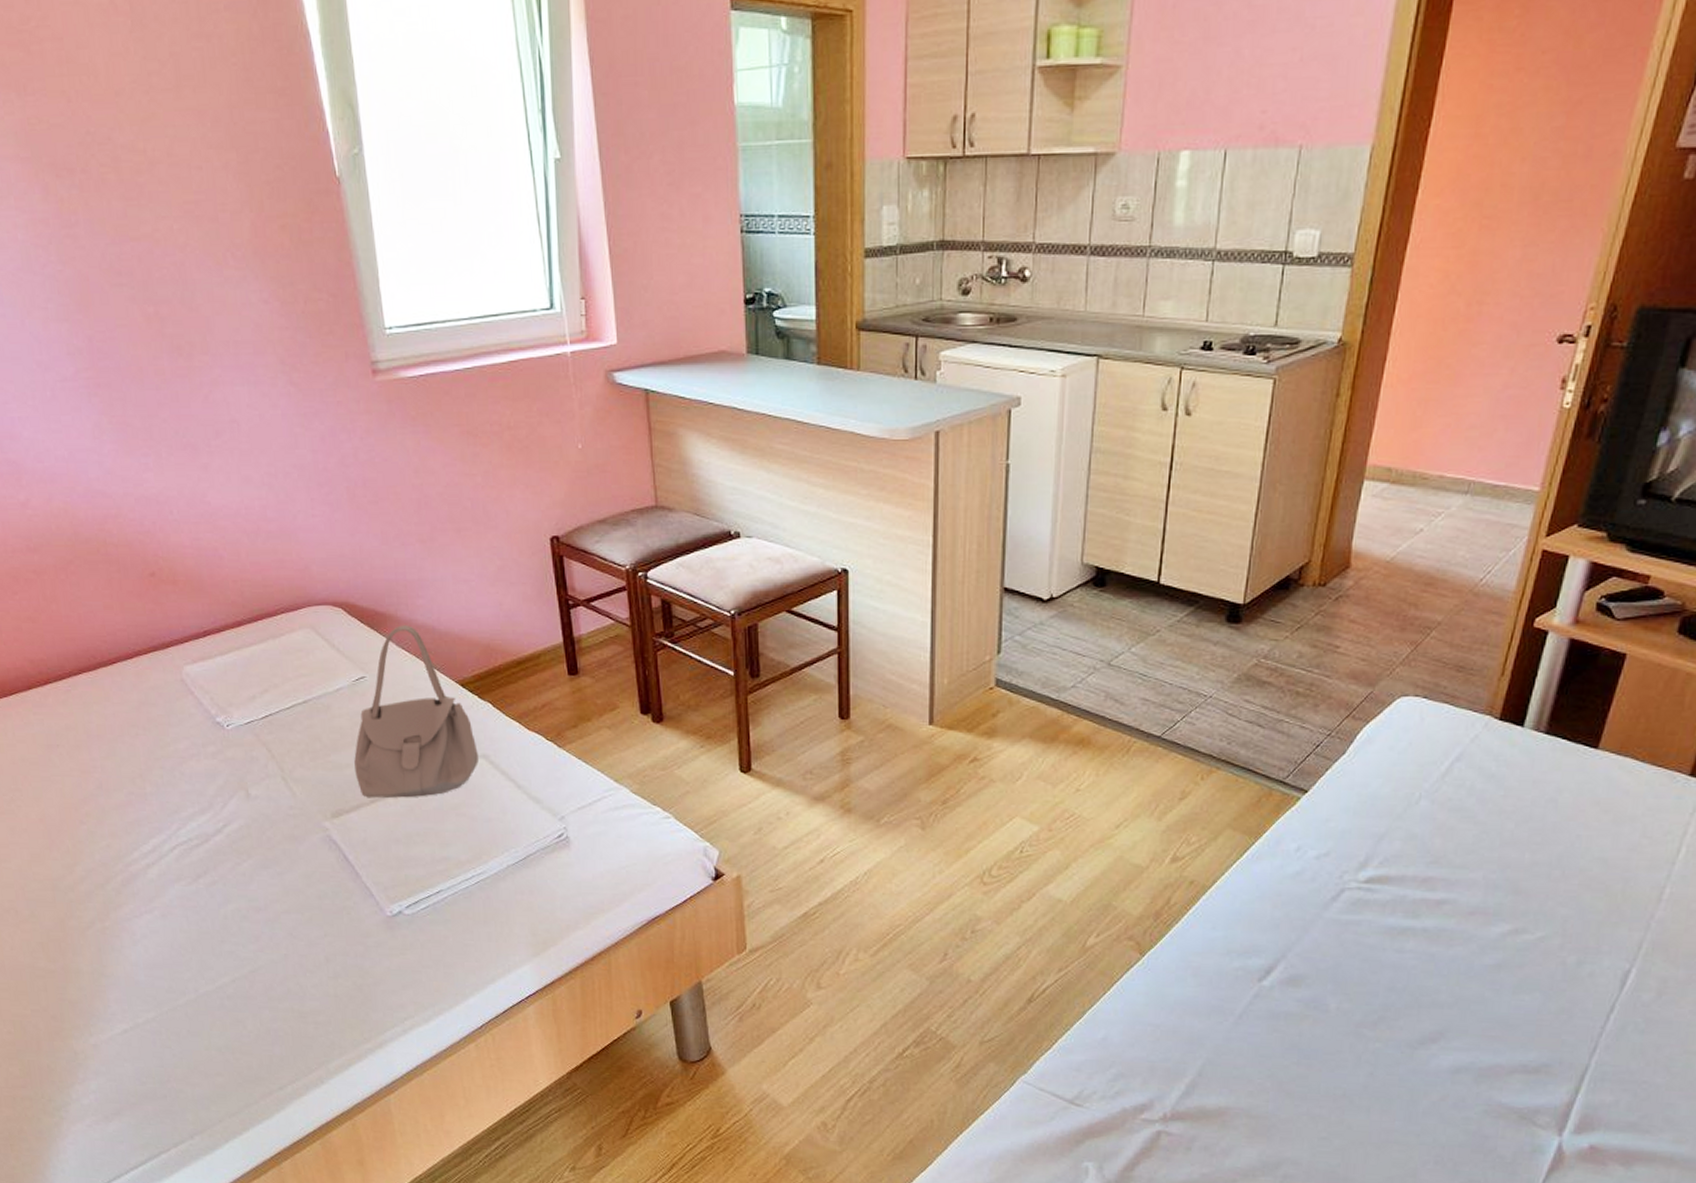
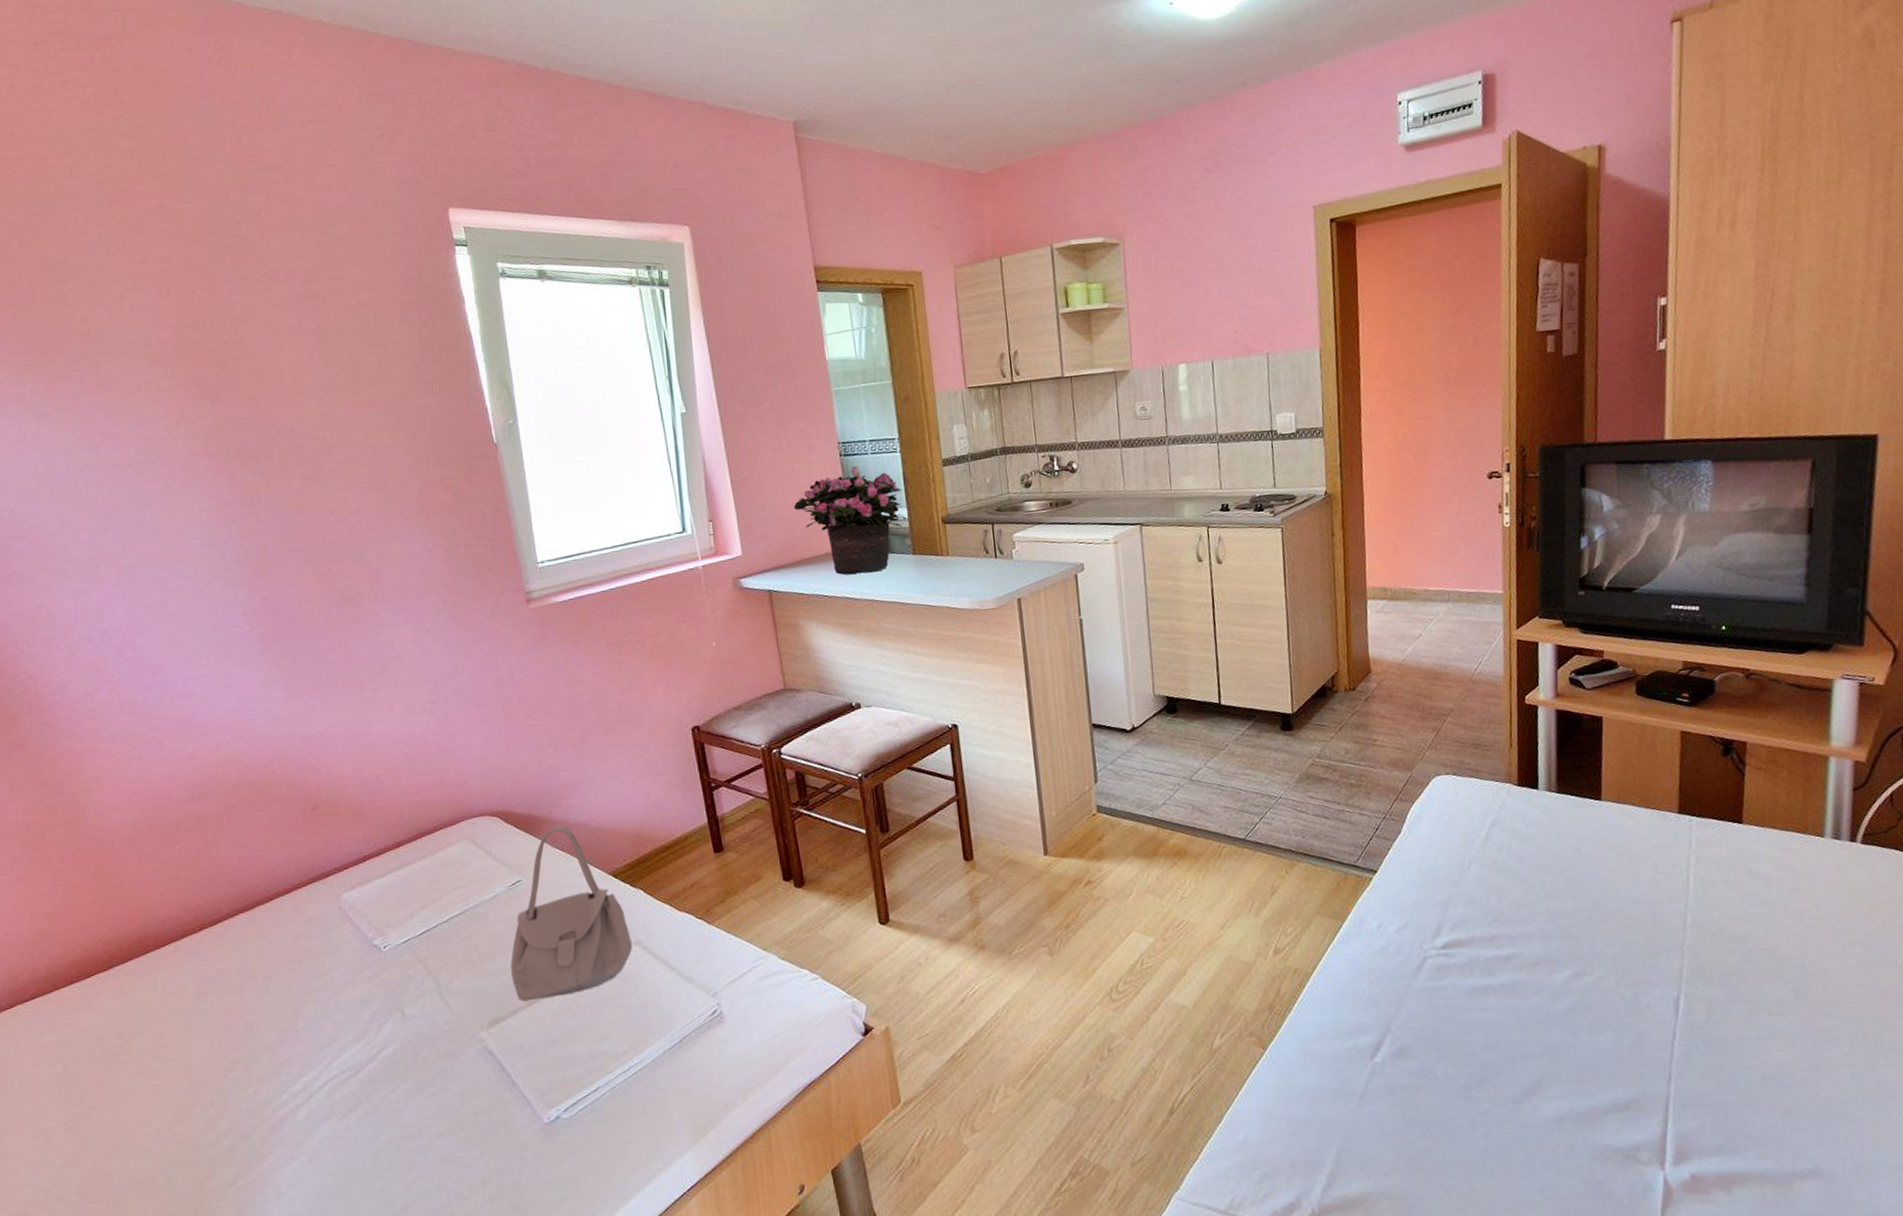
potted flower: none [682,247,815,381] -> present [794,466,908,575]

